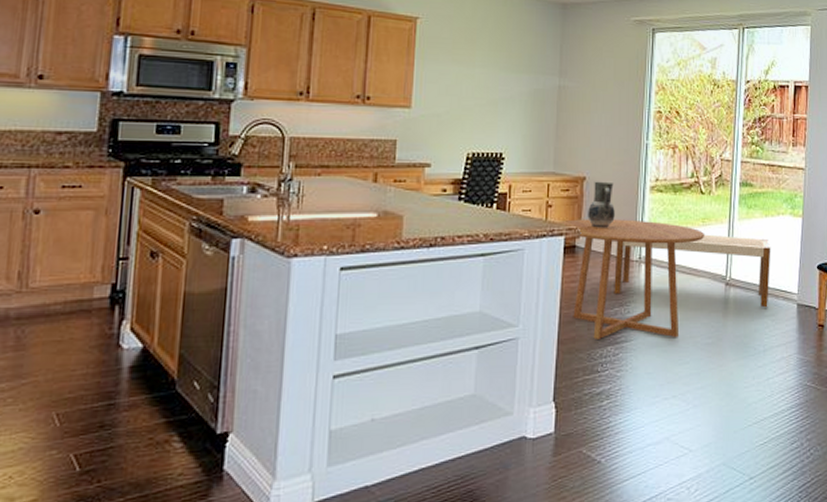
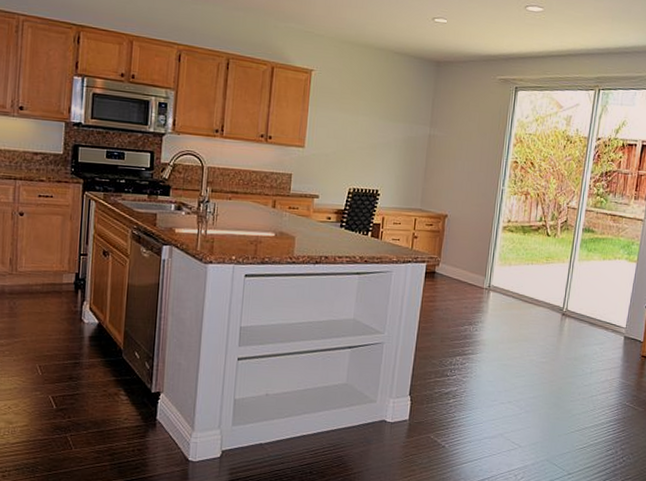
dining table: present [558,219,705,339] -> none [422,249,548,355]
ceramic jug: present [588,181,615,228] -> none [447,219,471,259]
bench: present [614,234,771,308] -> none [465,270,606,337]

